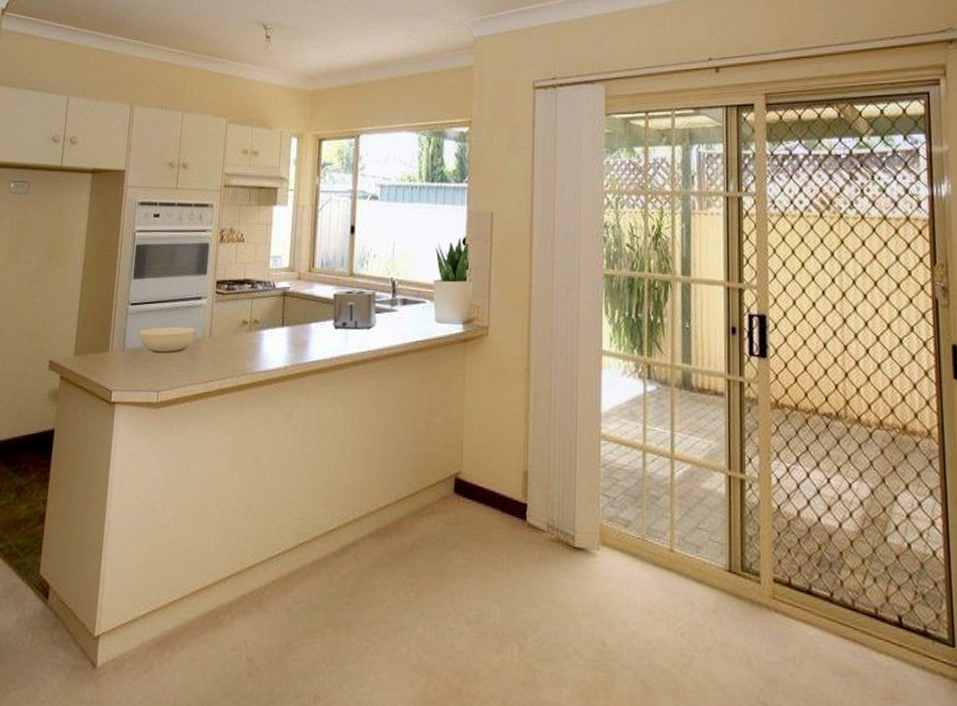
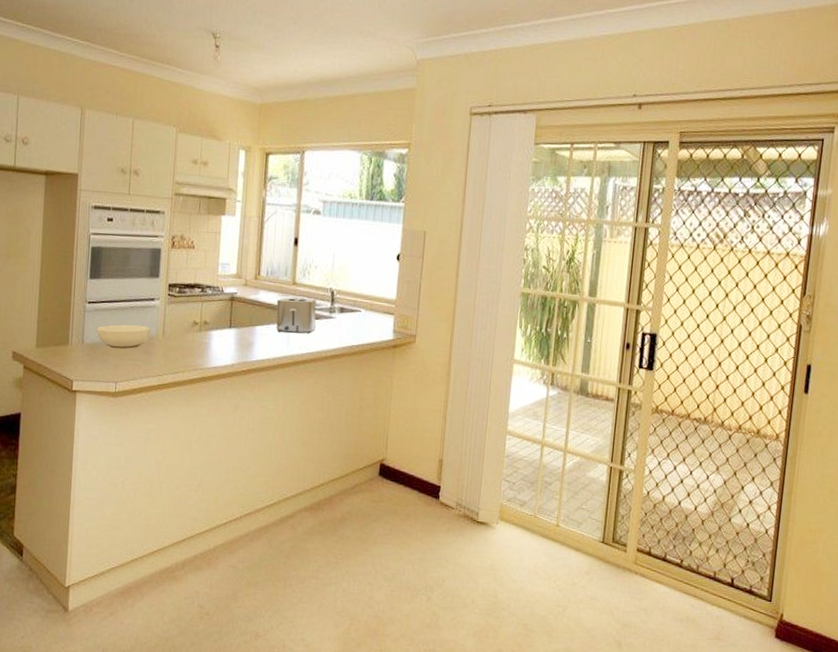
planter: present [432,237,475,325] -> none [367,253,406,333]

